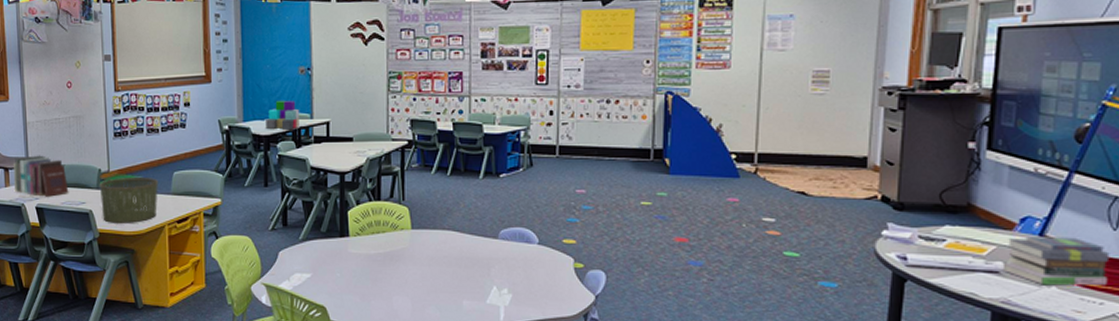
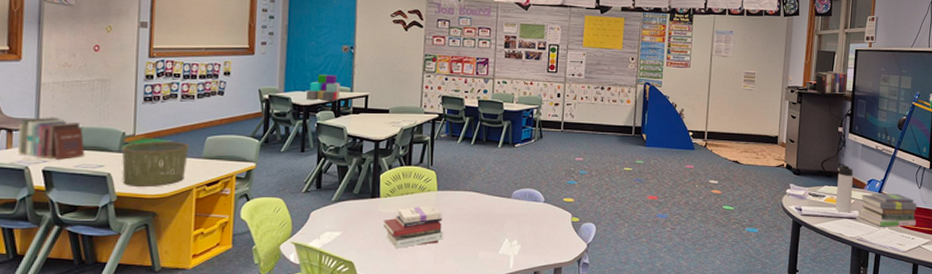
books: none [355,246,422,293] -> present [384,205,444,248]
books: none [927,60,983,94] -> present [815,70,847,94]
thermos bottle: none [963,193,993,265] -> present [835,163,853,213]

